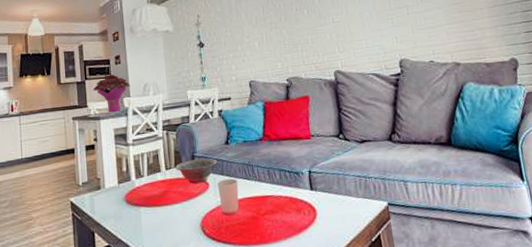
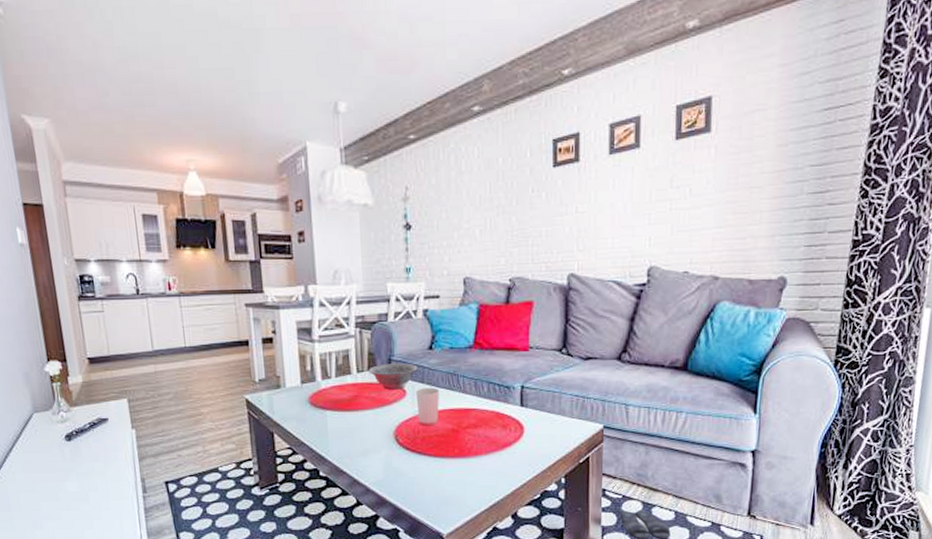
flower bouquet: present [92,74,131,113] -> none [270,255,318,302]

